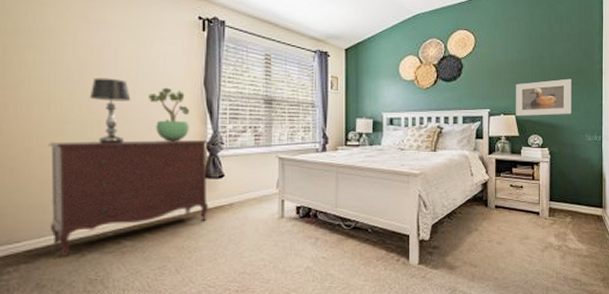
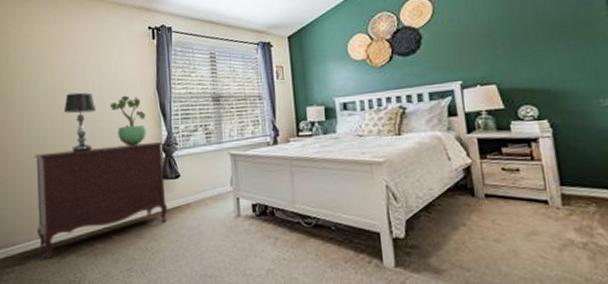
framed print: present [516,78,572,116] -> none [492,33,574,85]

